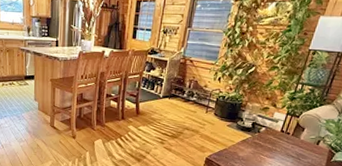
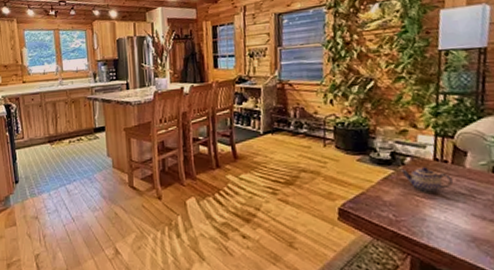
teapot: none [256,136,289,154] -> present [401,167,453,193]

